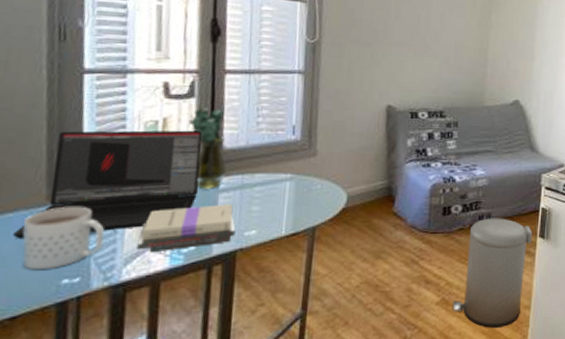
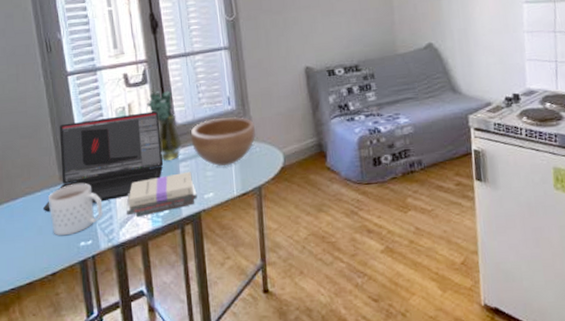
bowl: none [238,147,320,202] -> present [190,117,255,166]
pedal bin: present [452,218,533,328] -> none [397,164,469,274]

